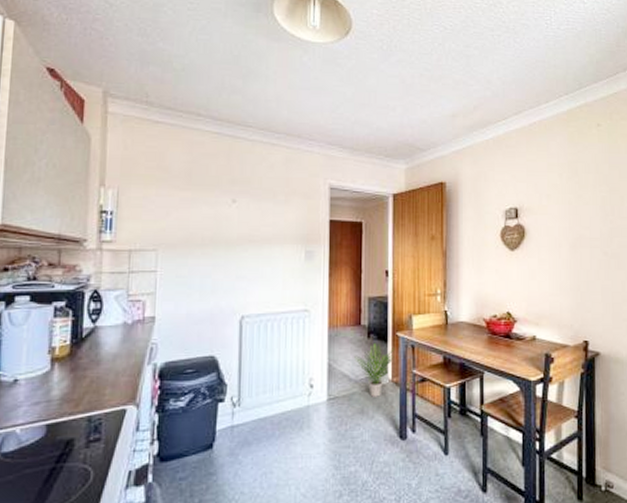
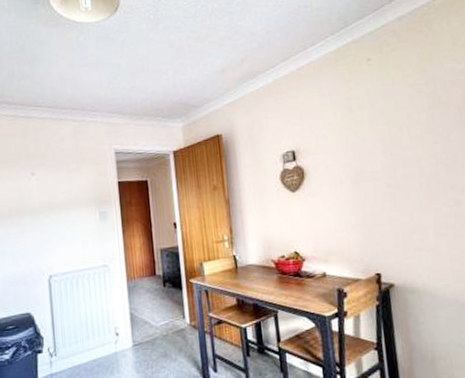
potted plant: present [354,342,394,397] -> none [153,290,190,341]

